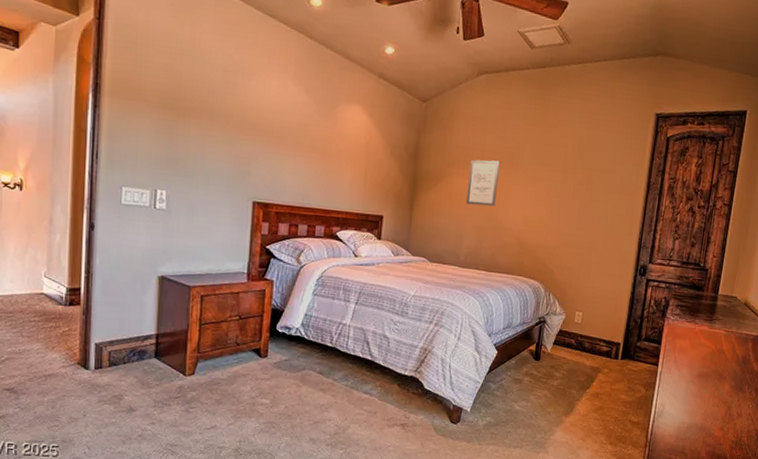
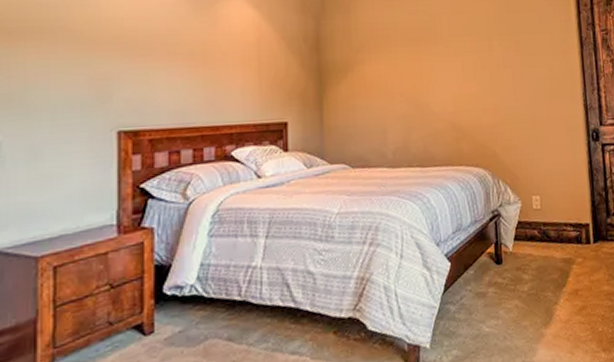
wall art: present [466,159,500,207] -> none [382,38,419,92]

